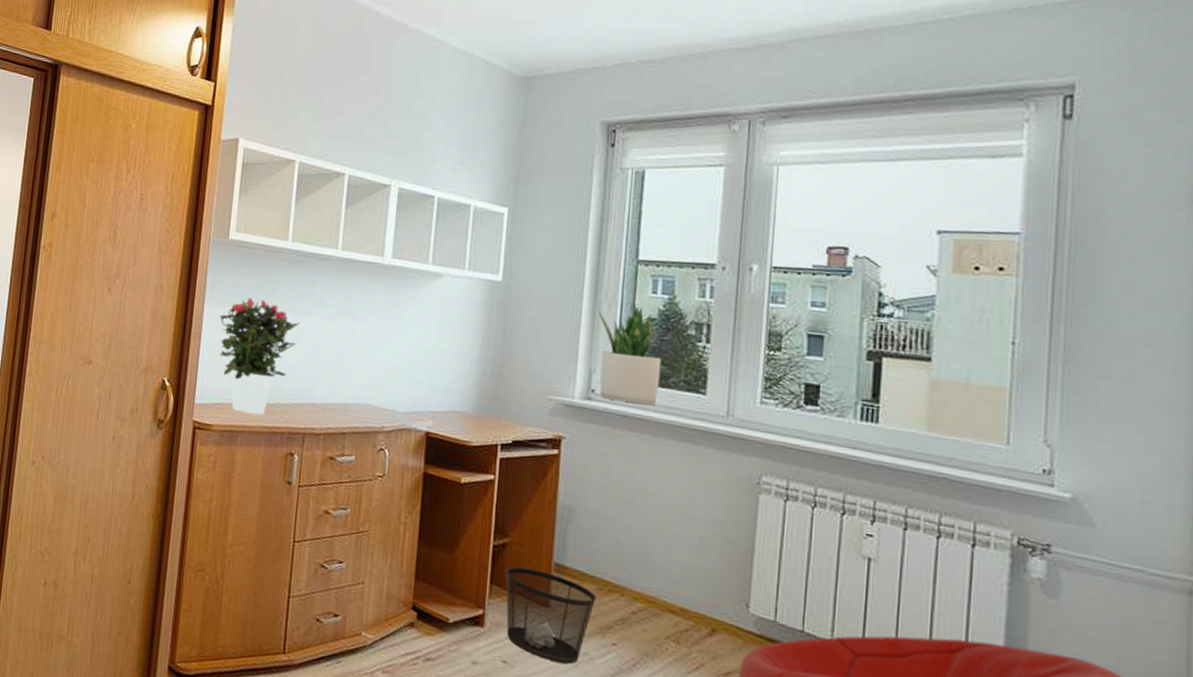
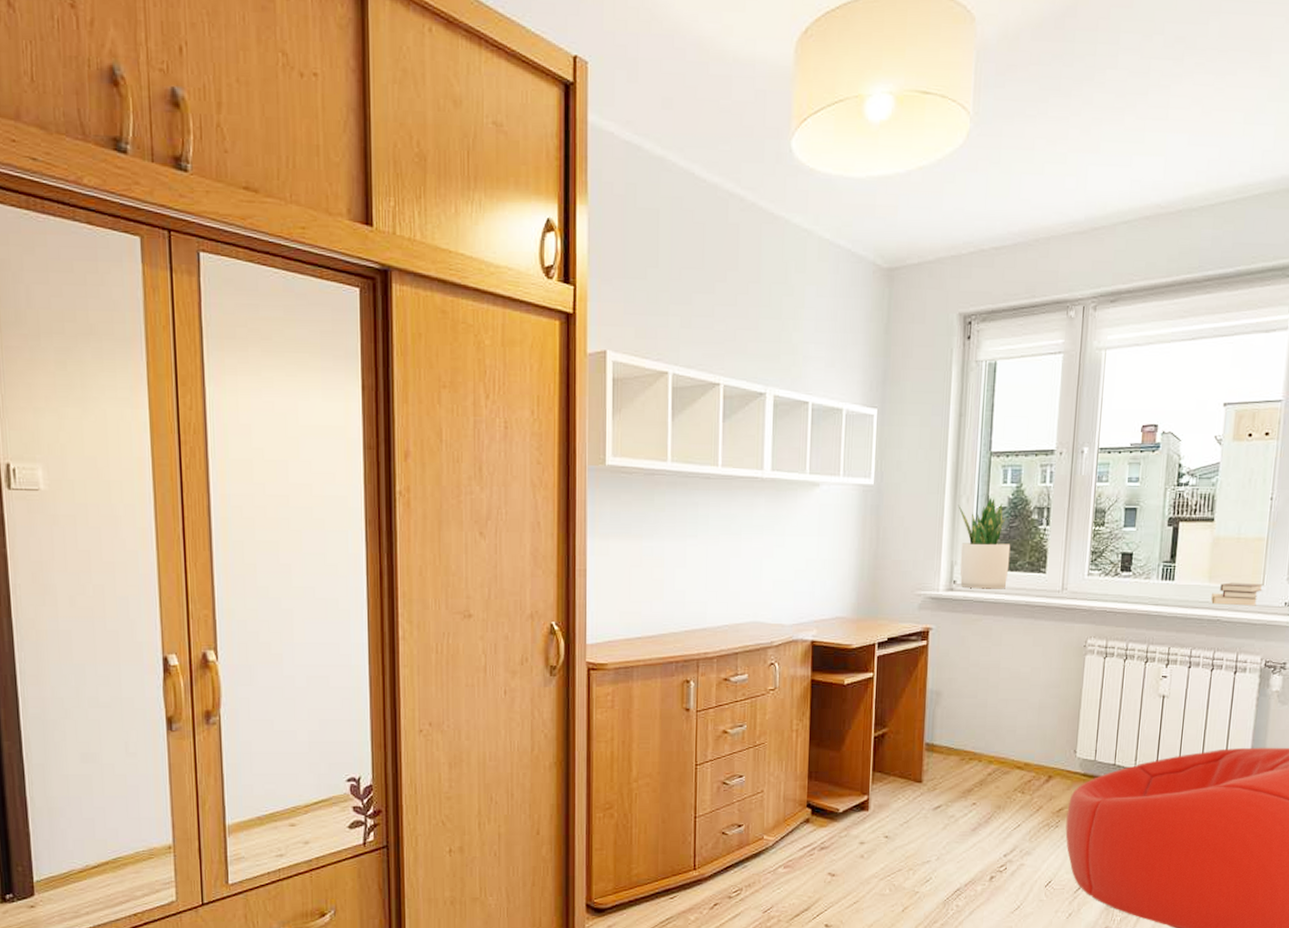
potted flower: present [219,298,299,415] -> none [604,527,685,647]
waste bin: present [505,567,597,664] -> none [885,752,960,828]
books: none [931,434,1008,468] -> present [1210,582,1263,606]

